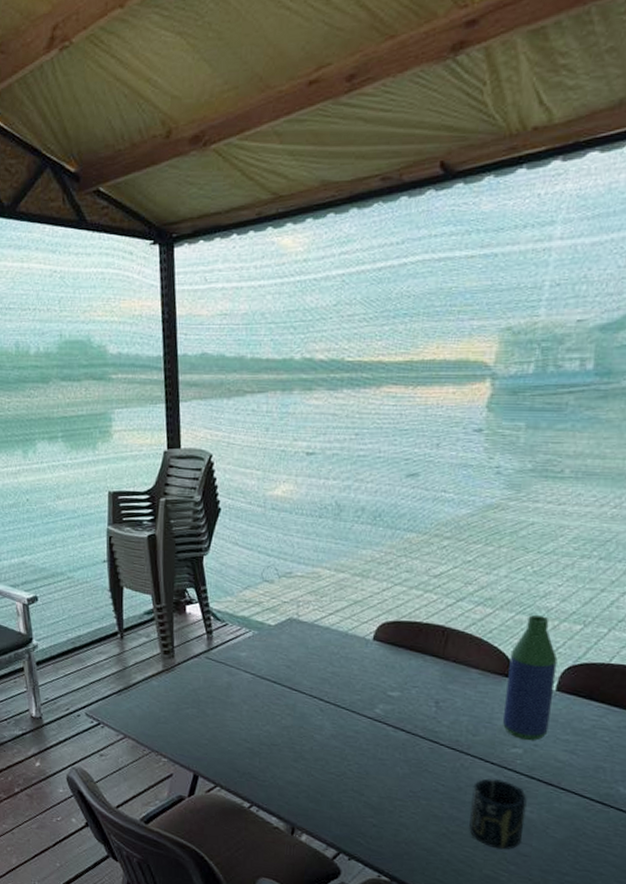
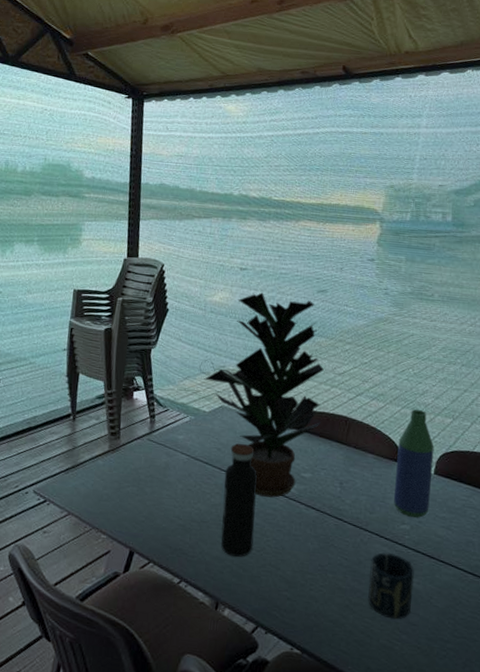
potted plant: none [267,481,415,719] -> present [204,292,324,498]
water bottle: none [294,659,335,782] -> present [221,443,257,557]

